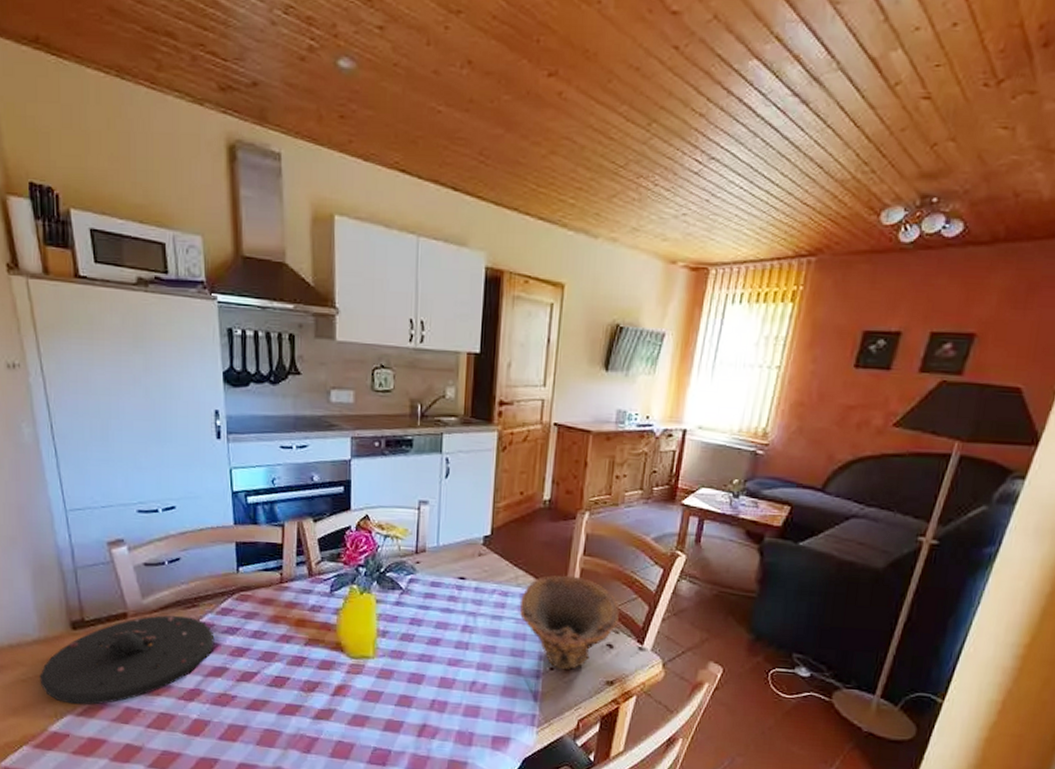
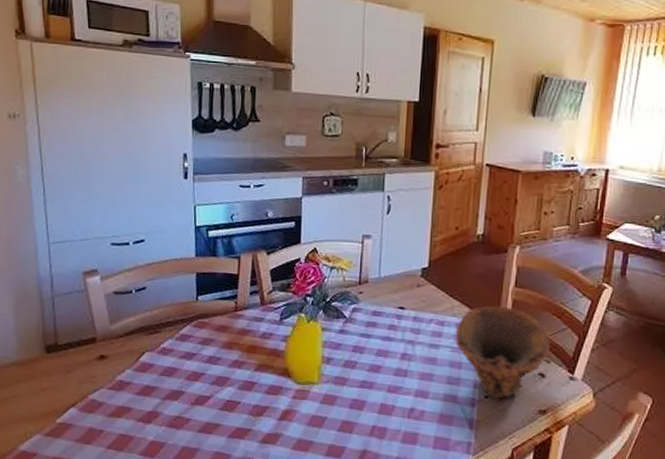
plate: present [39,615,215,705] -> none [14,340,173,426]

